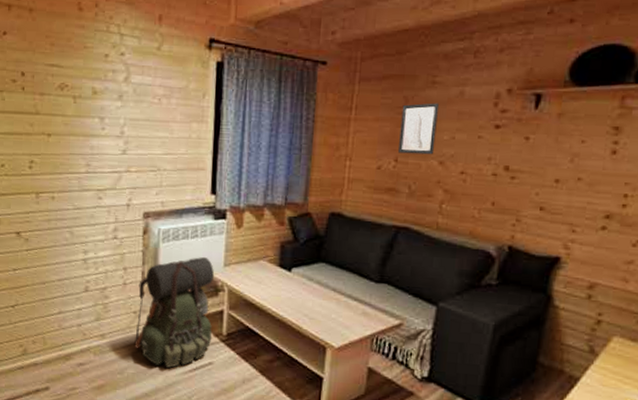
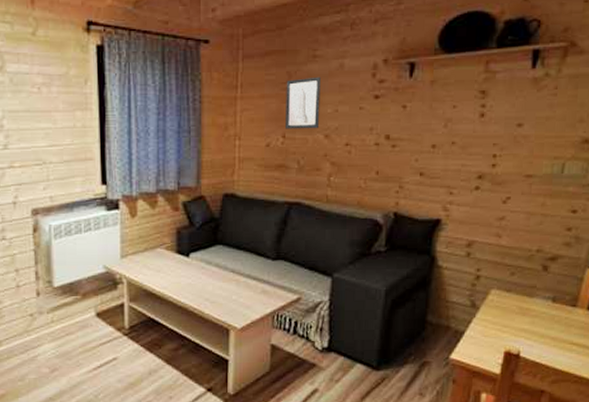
backpack: present [134,256,214,368] -> none [33,250,113,368]

